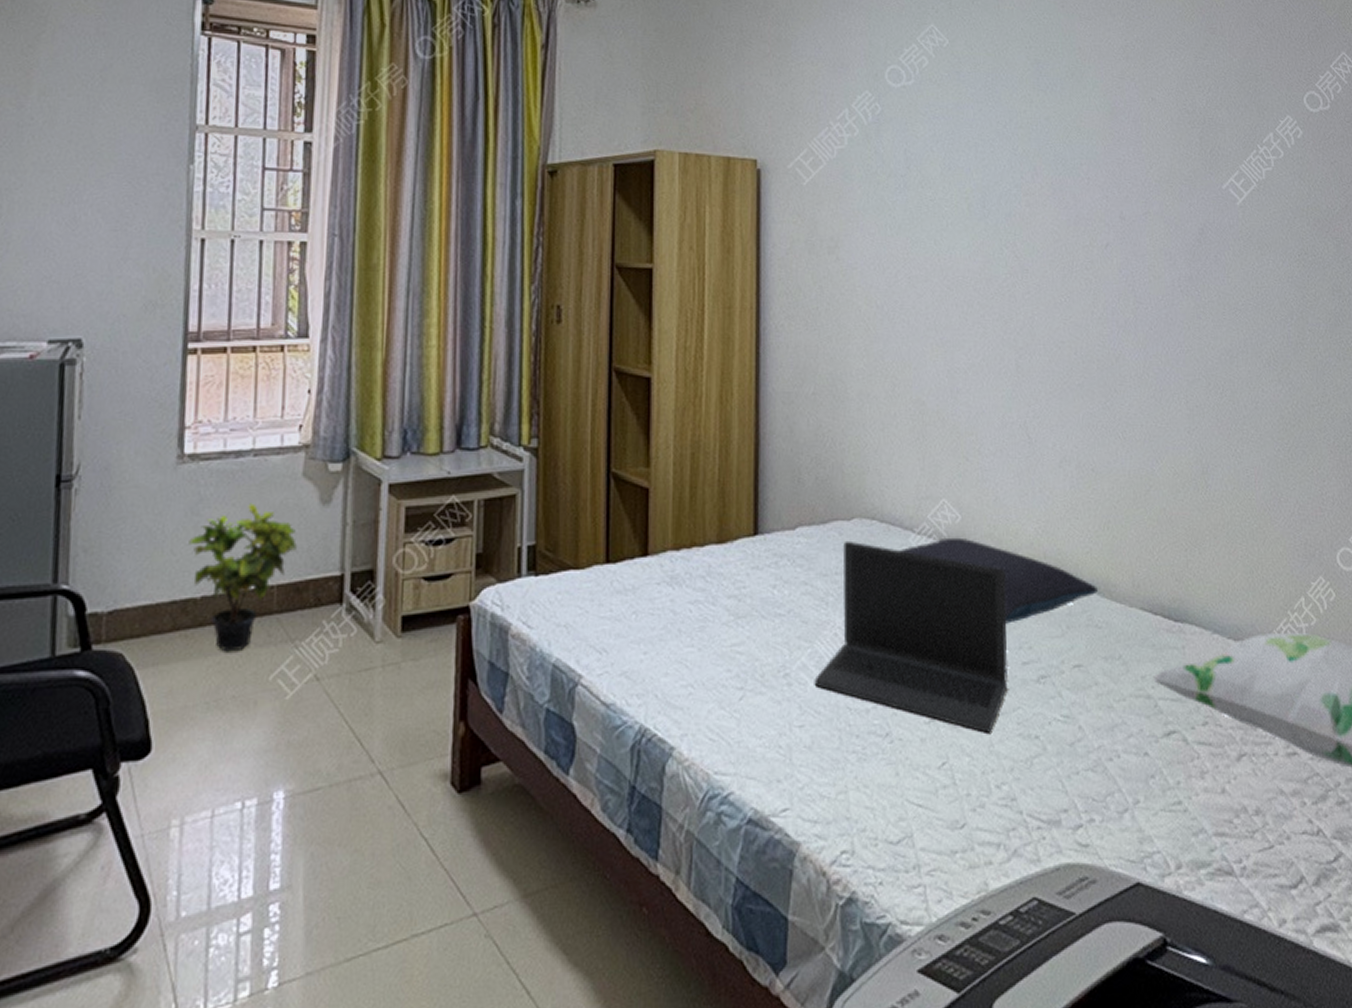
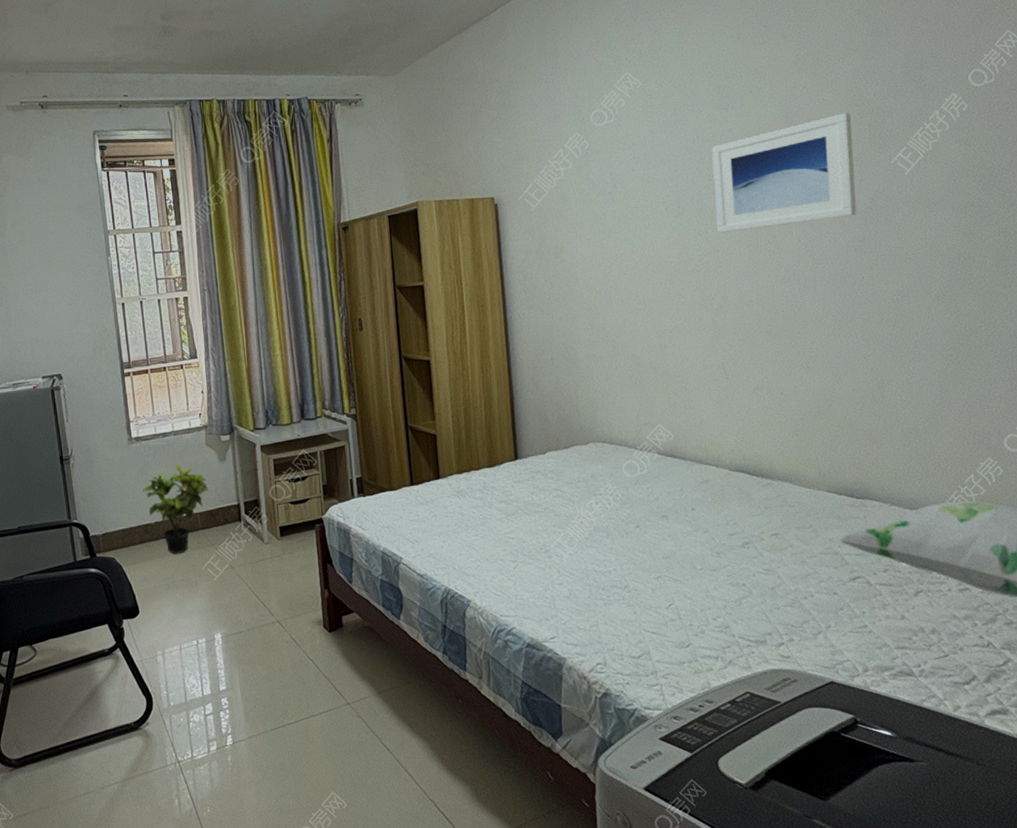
laptop: present [814,540,1008,733] -> none [567,458,718,584]
pillow: present [900,537,1098,624] -> none [626,450,790,508]
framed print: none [1025,118,1184,249] -> present [712,112,857,233]

